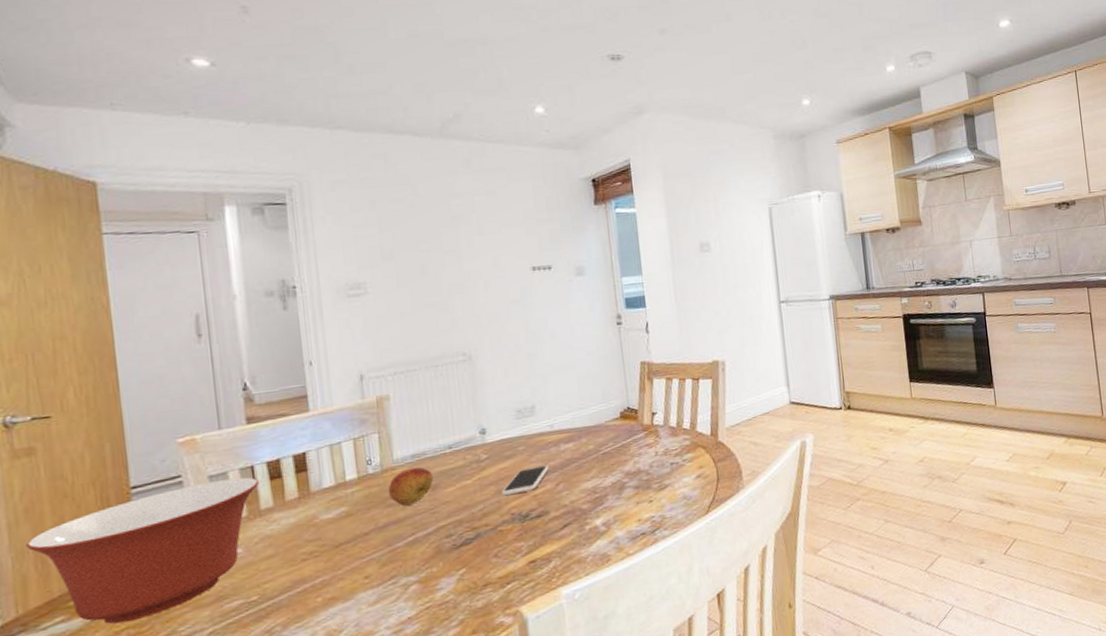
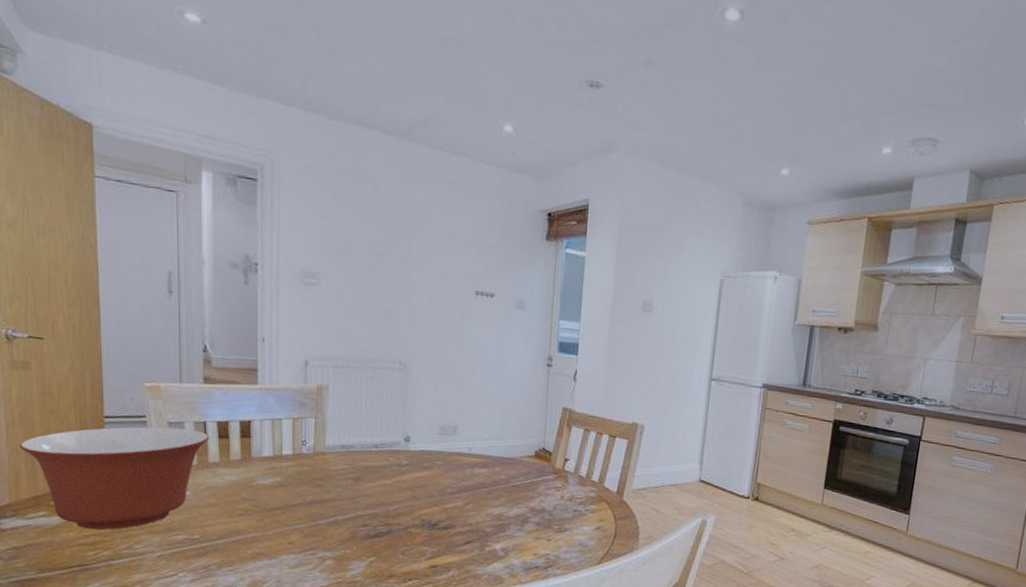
fruit: present [388,467,434,507] -> none [317,456,358,490]
smartphone: present [501,466,549,496] -> none [416,482,461,504]

